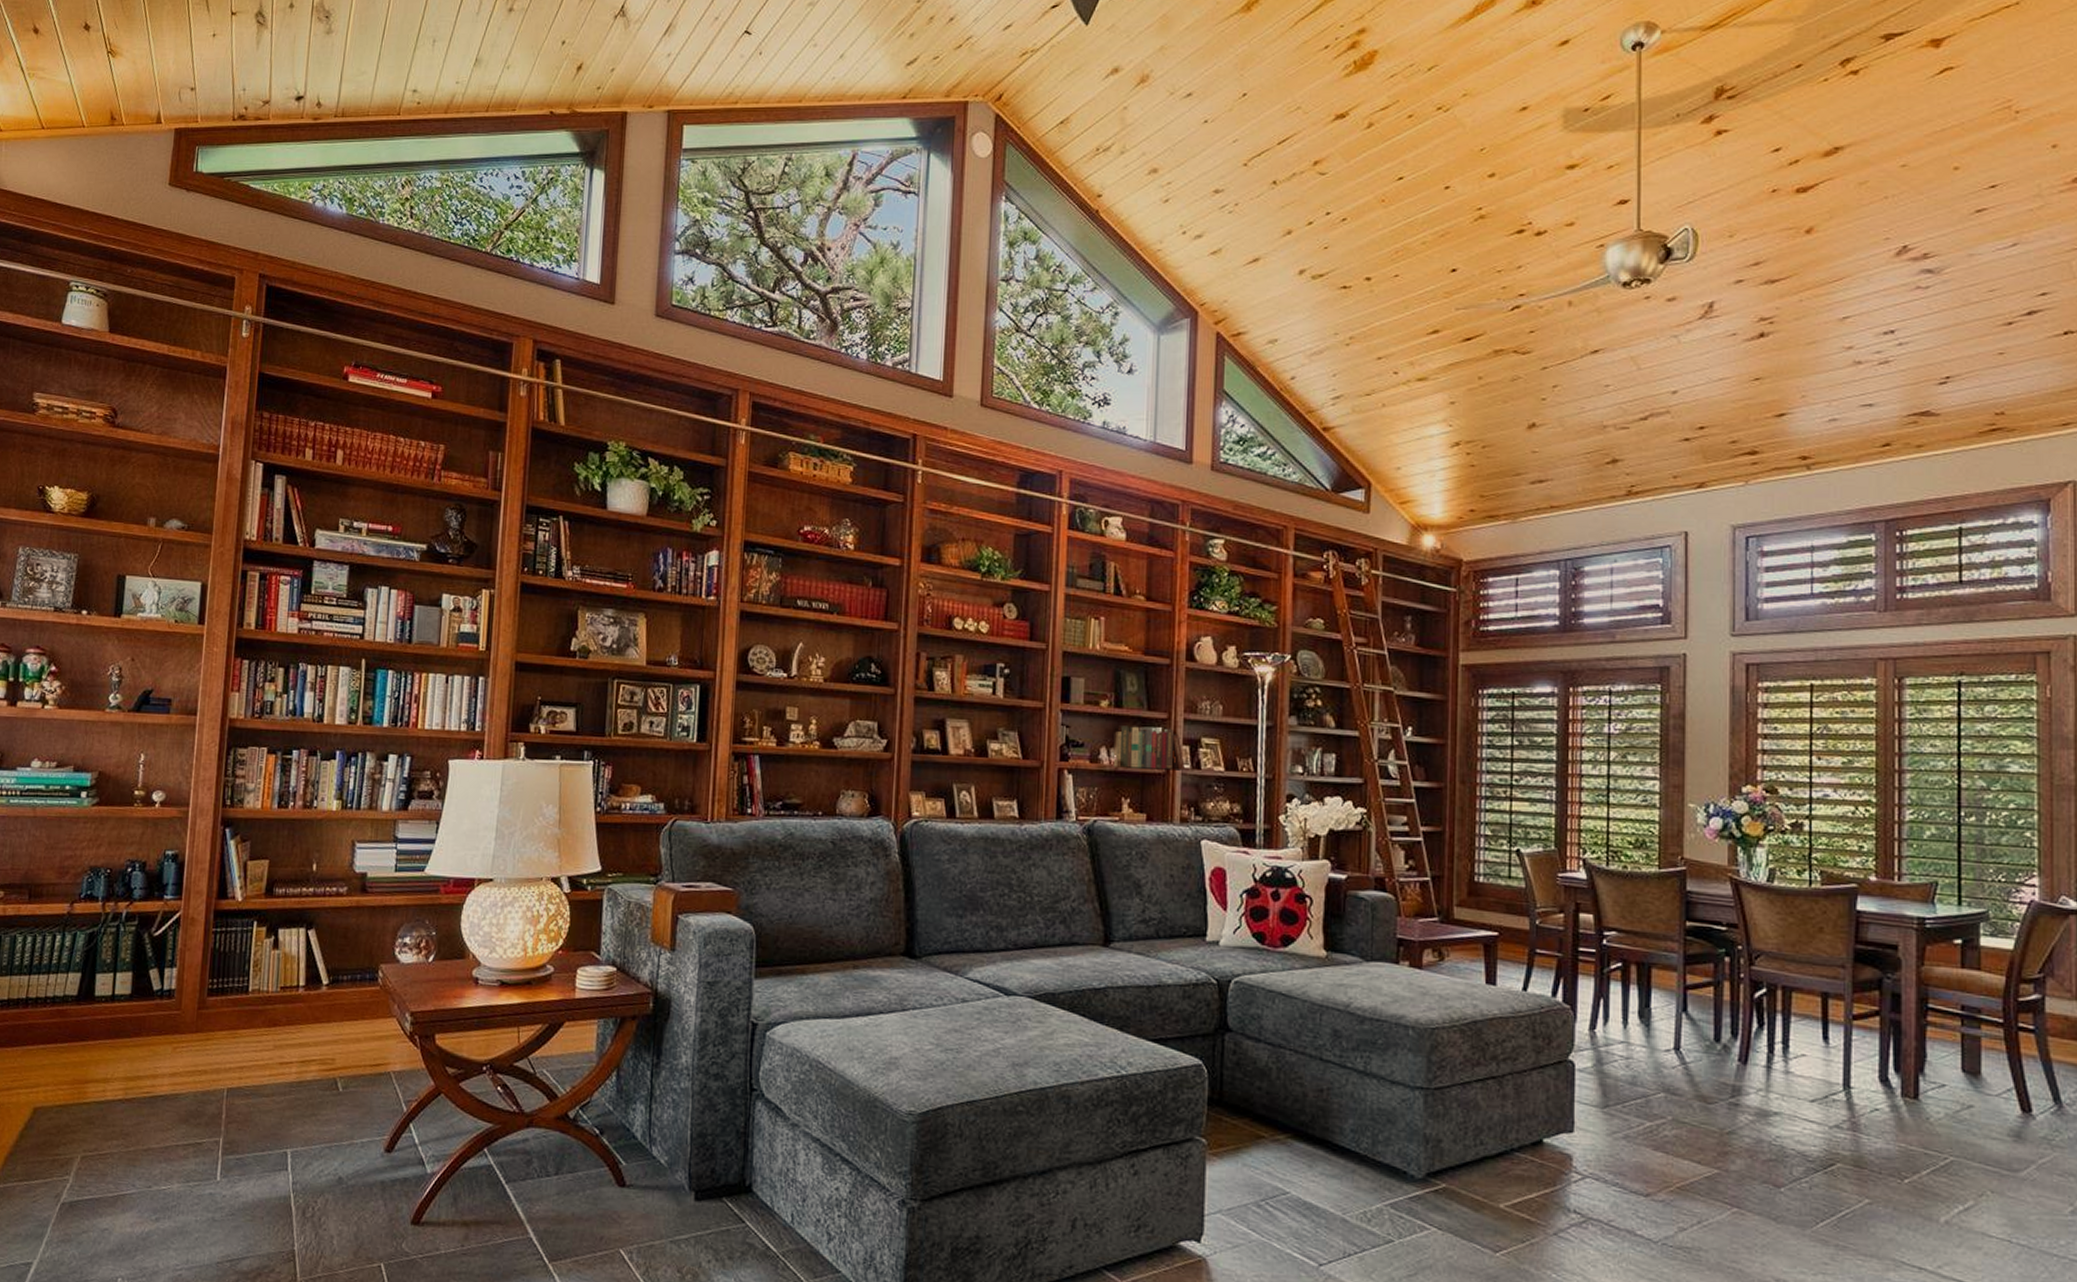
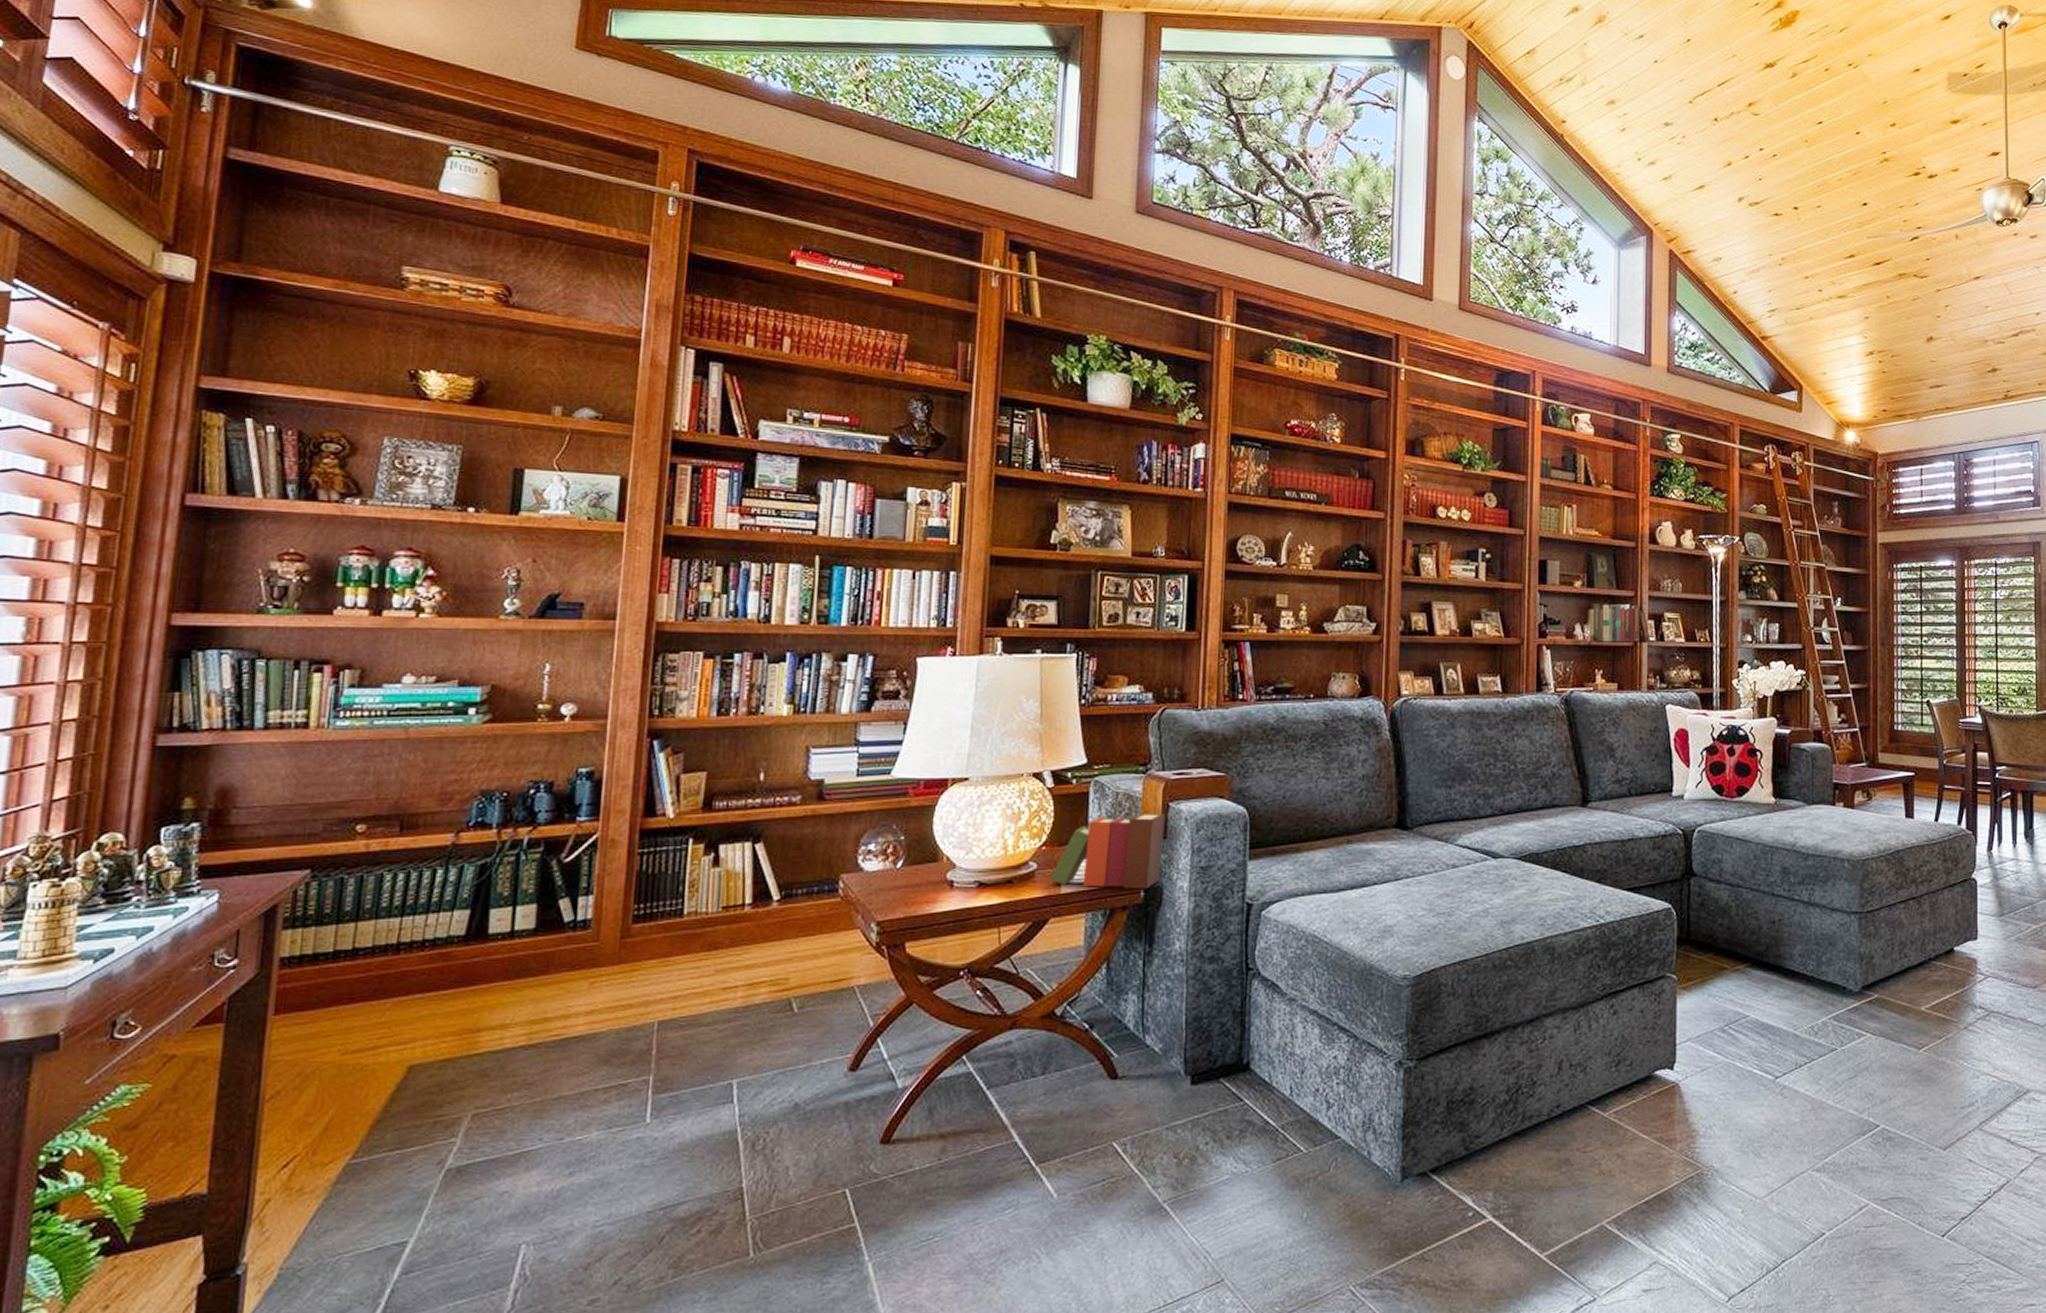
books: none [565,923,675,1000] -> present [1050,812,1166,889]

